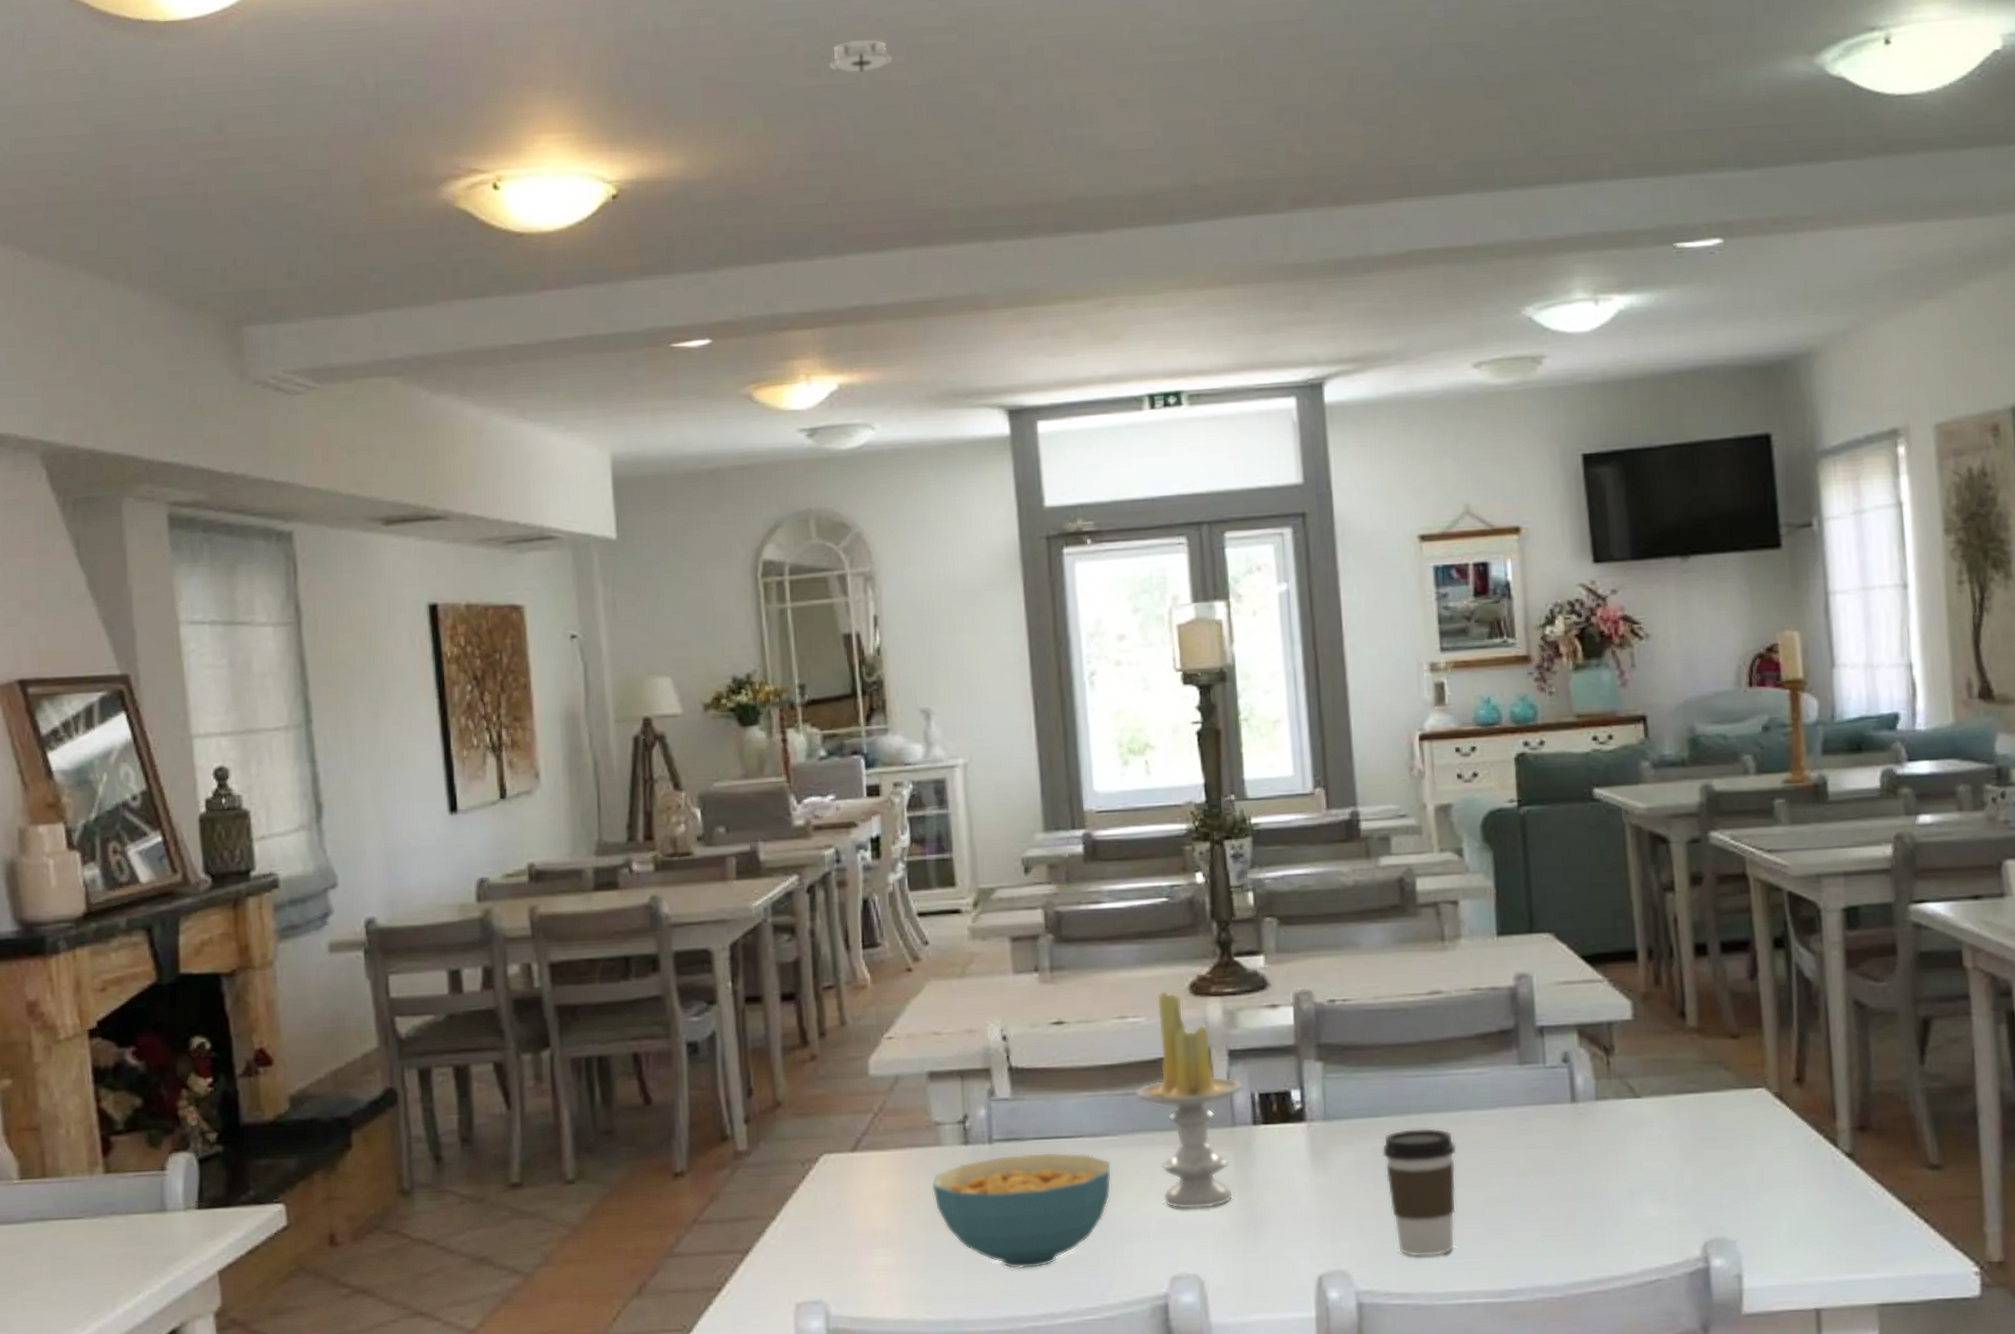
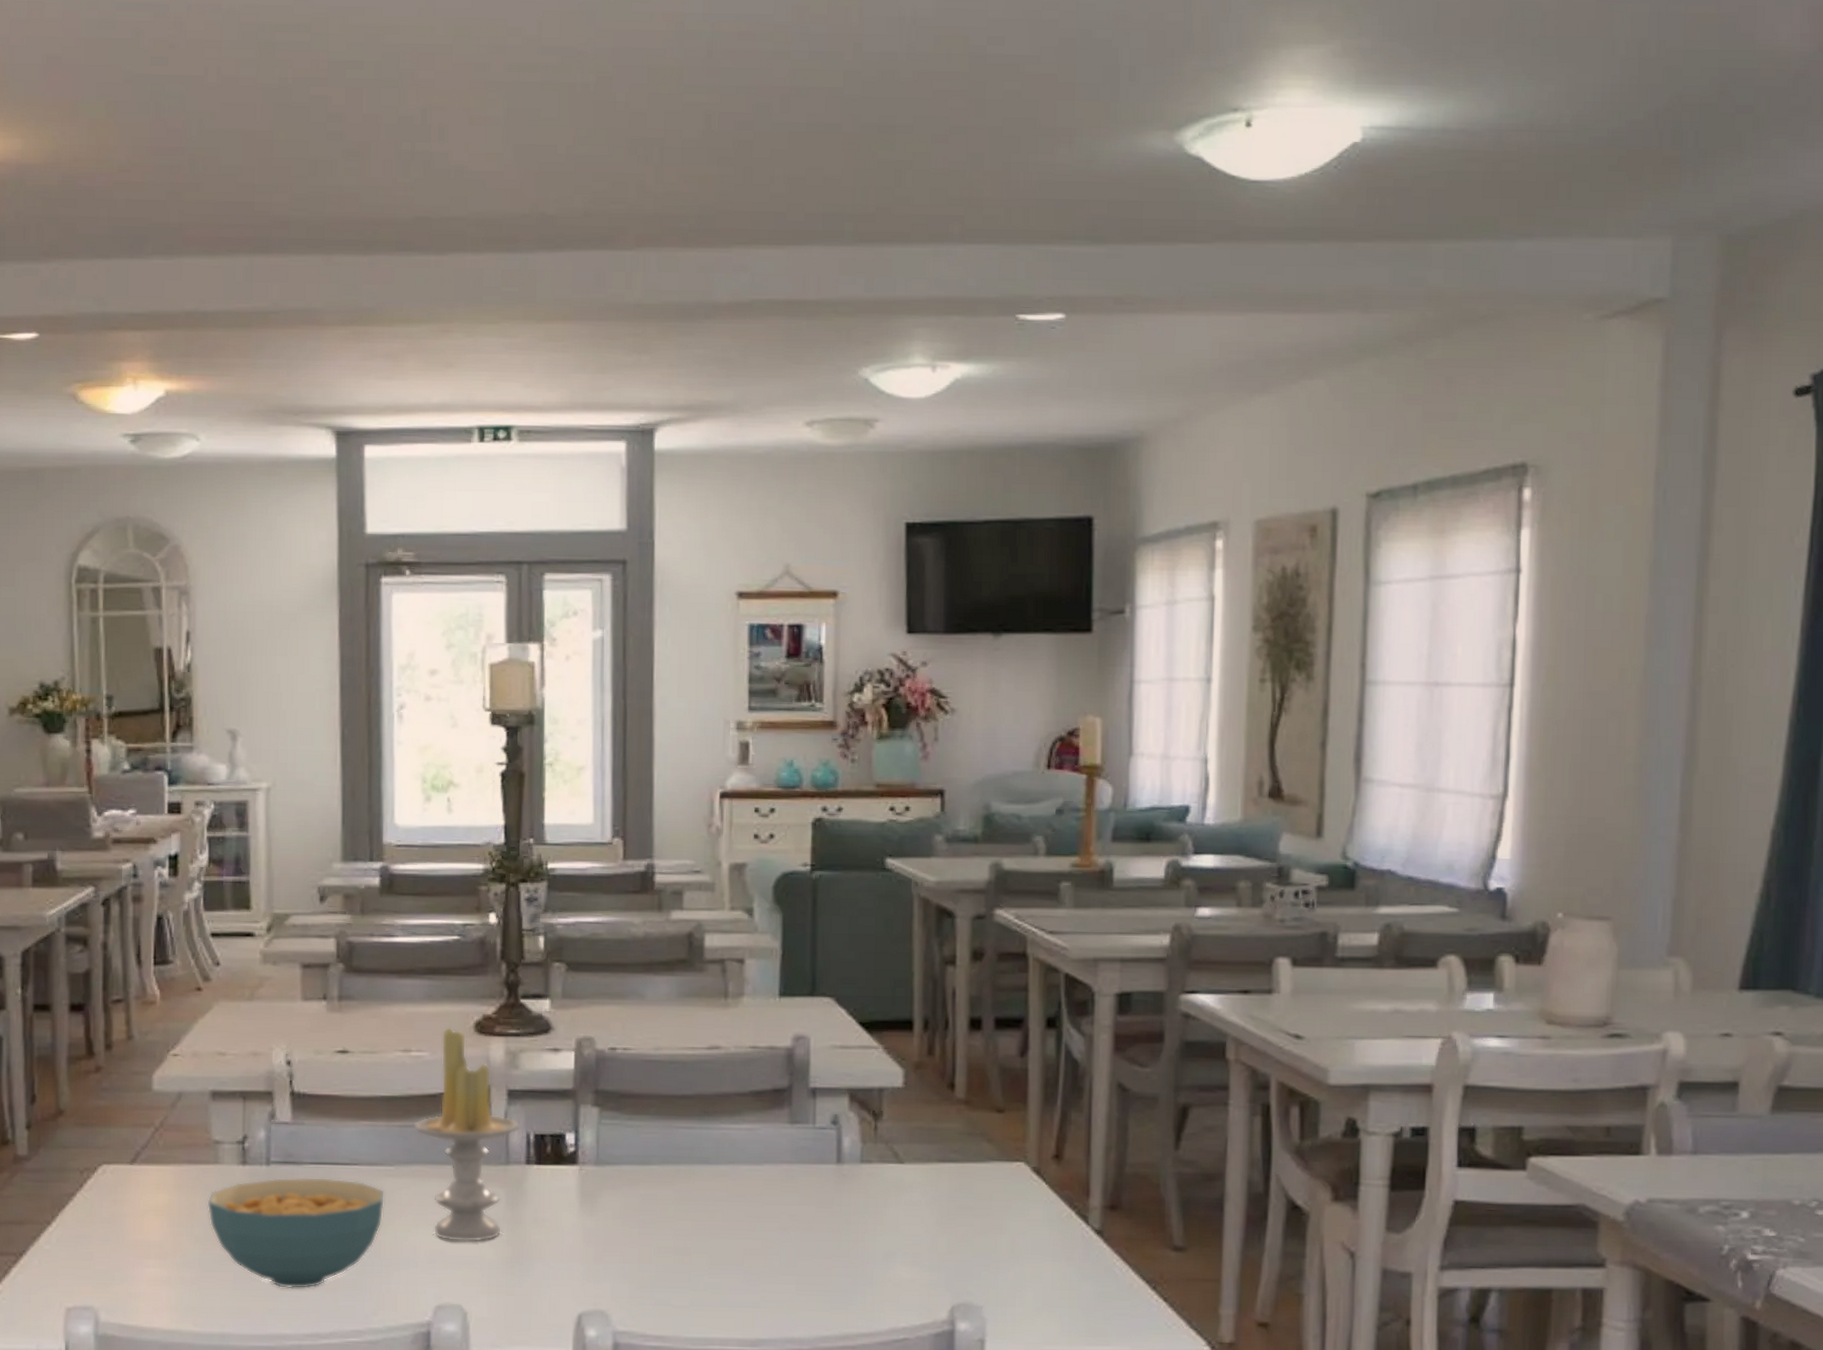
smoke detector: present [828,39,893,75] -> none [176,30,243,66]
coffee cup: present [1382,1127,1457,1258] -> none [649,1178,722,1303]

